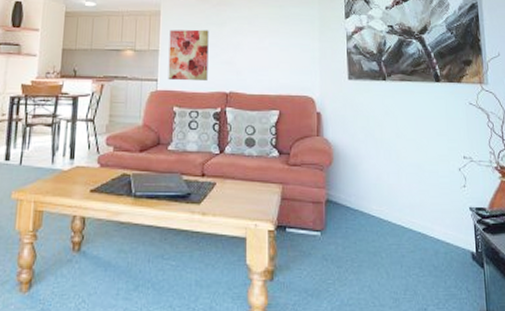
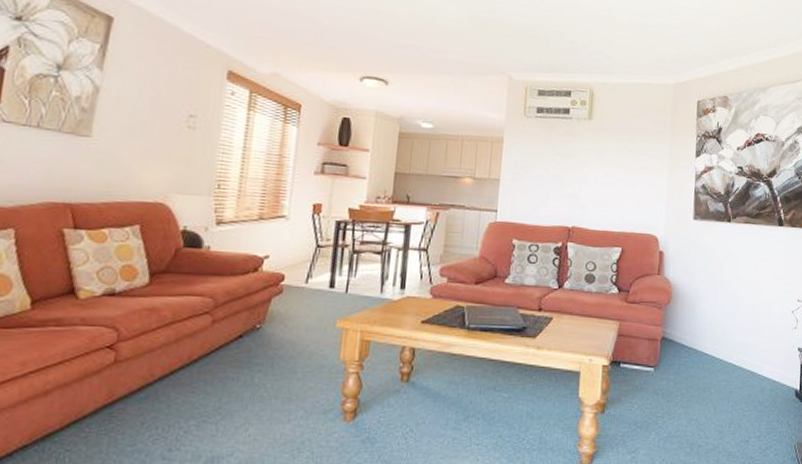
wall art: present [168,29,209,82] -> none [508,158,554,215]

